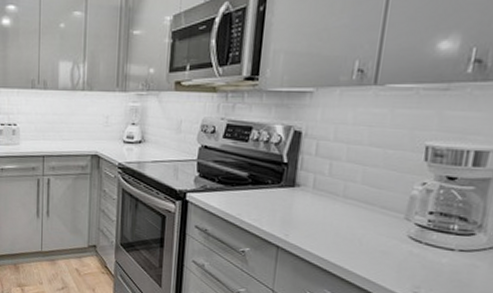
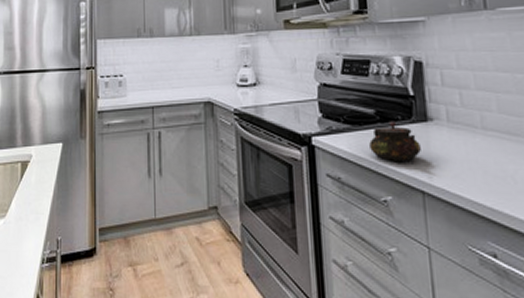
teapot: none [238,184,284,220] -> present [369,121,421,161]

